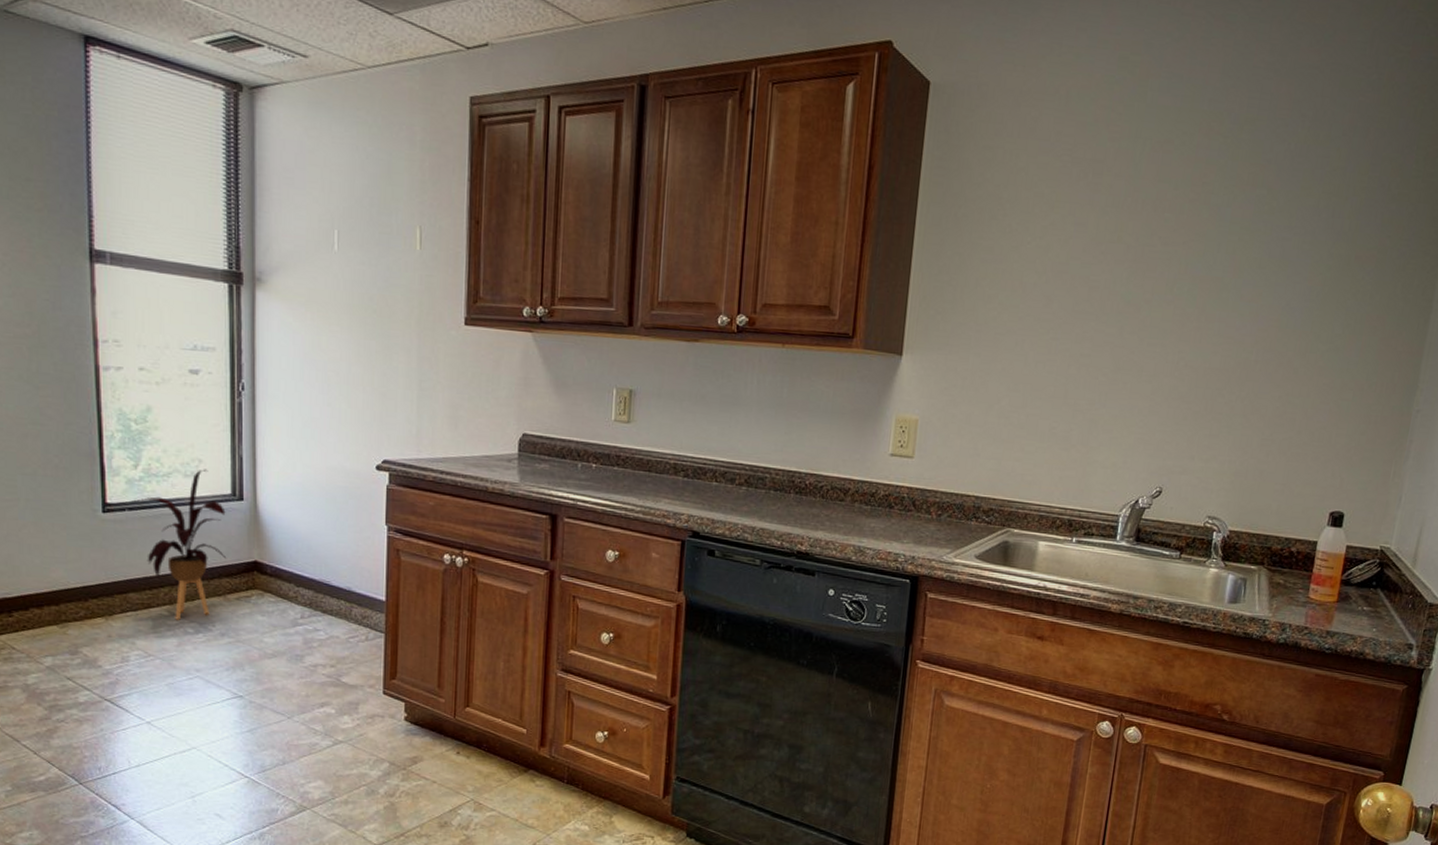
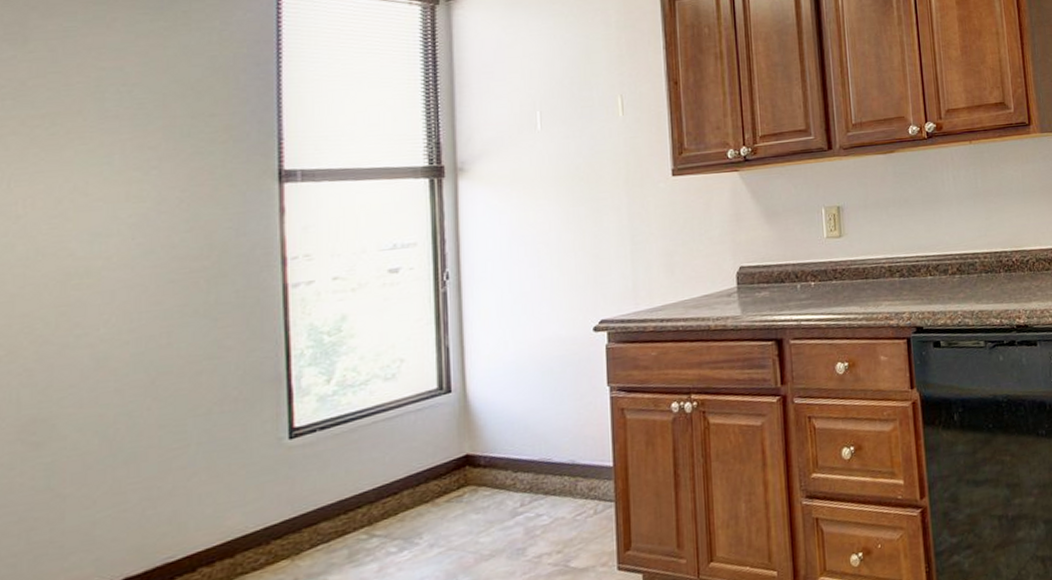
house plant: present [131,469,226,620] -> none [323,368,433,542]

